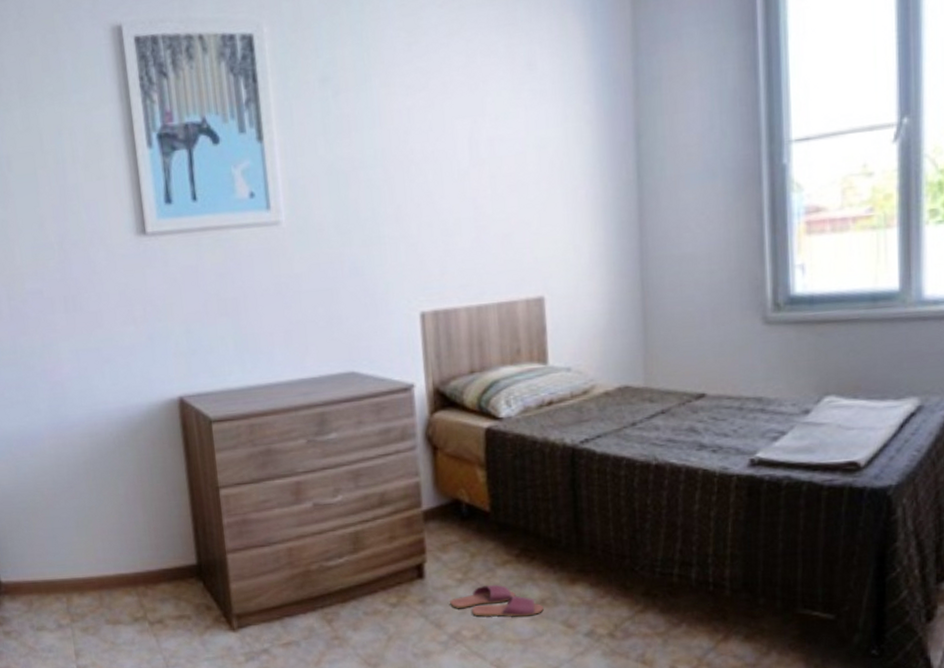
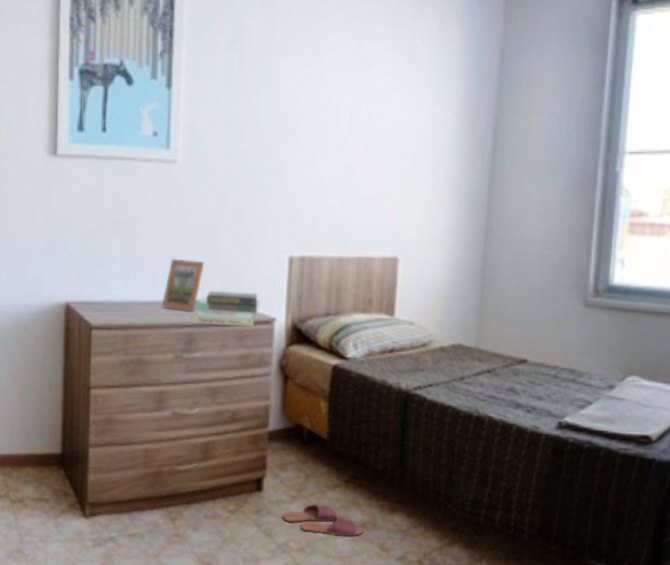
picture frame: none [285,331,327,390] -> present [161,258,205,311]
books: none [320,358,395,403] -> present [191,290,260,326]

